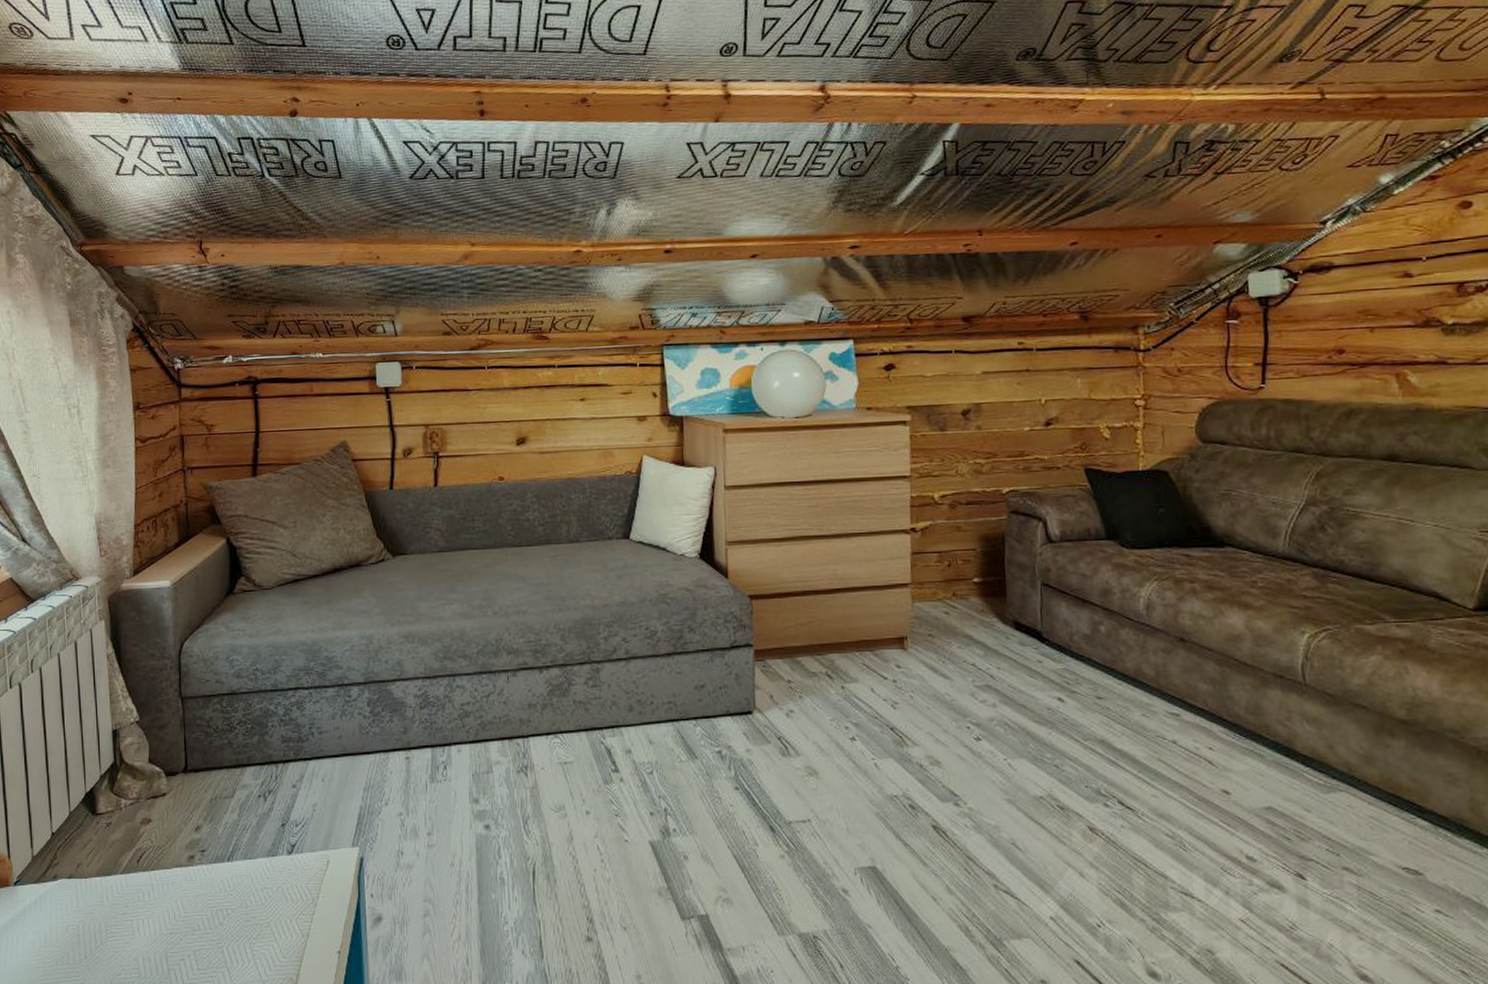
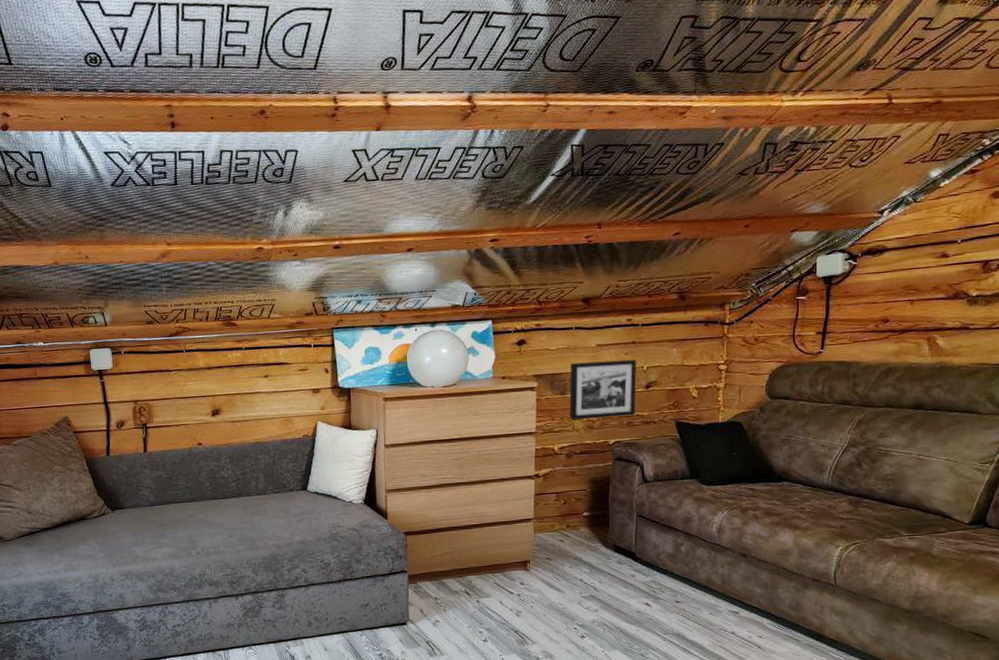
picture frame: none [950,390,1034,462] -> present [569,359,637,420]

